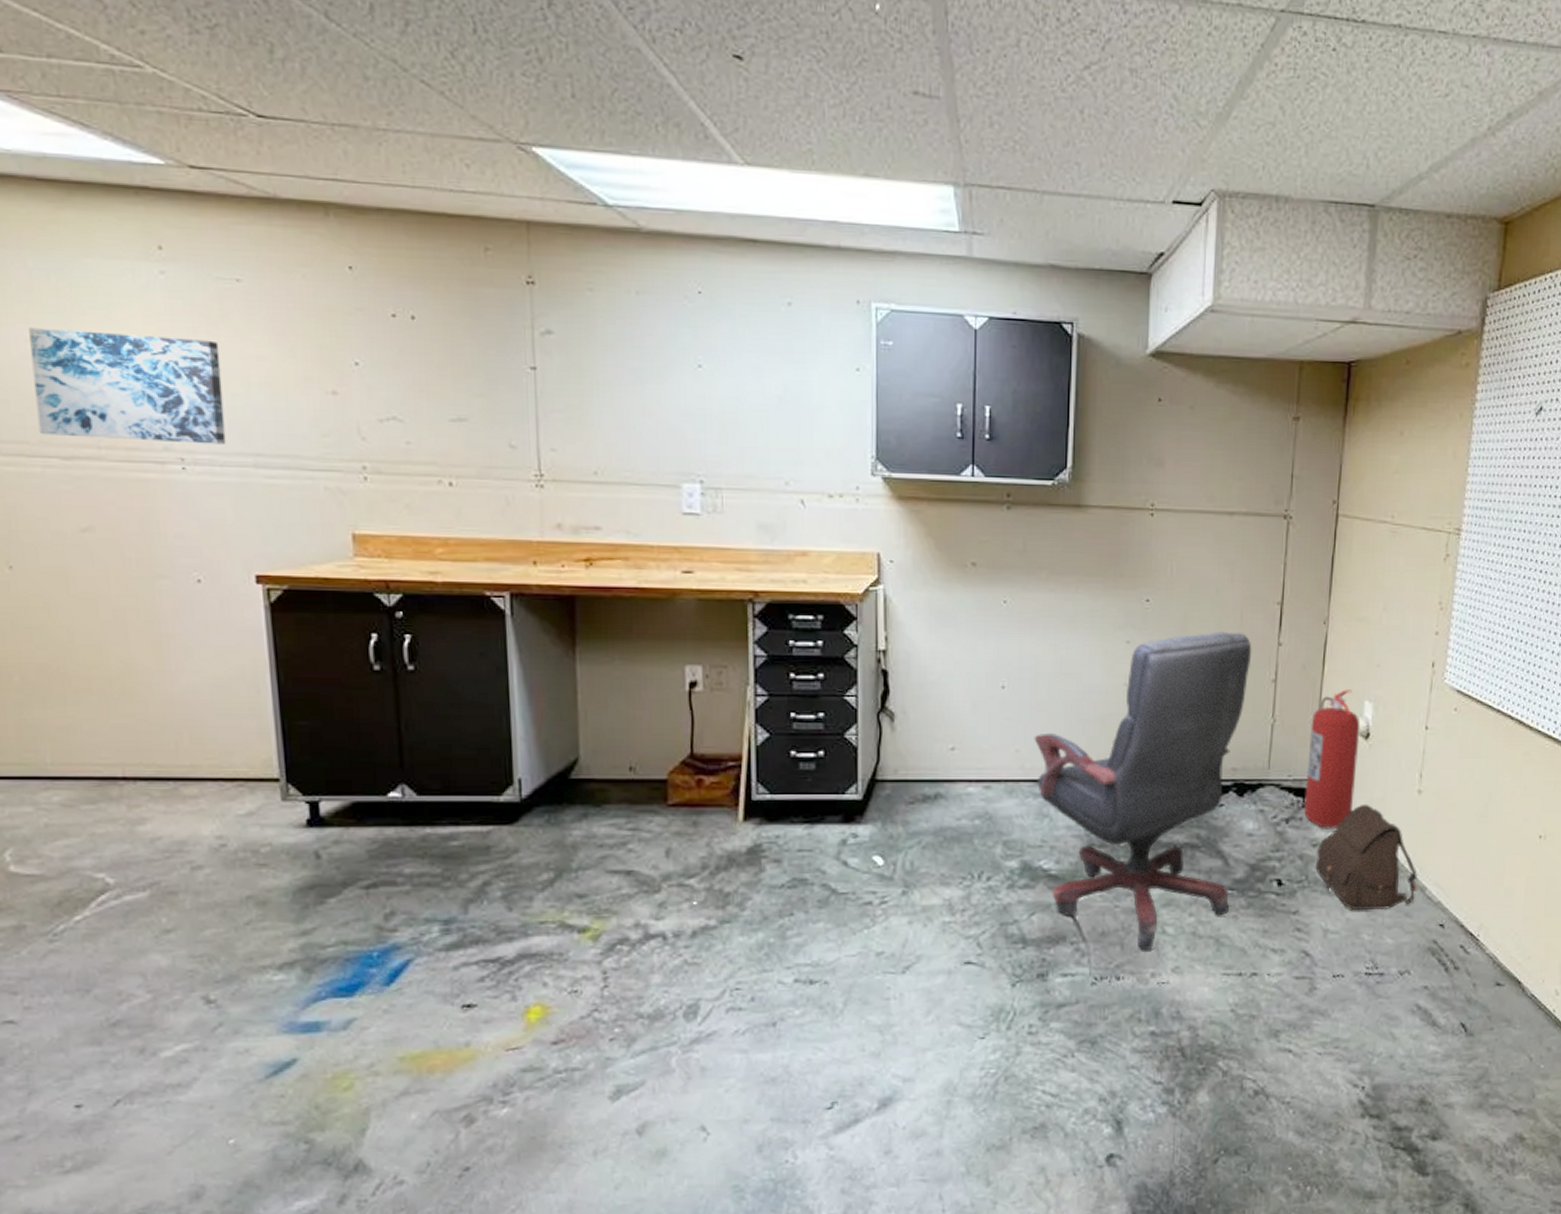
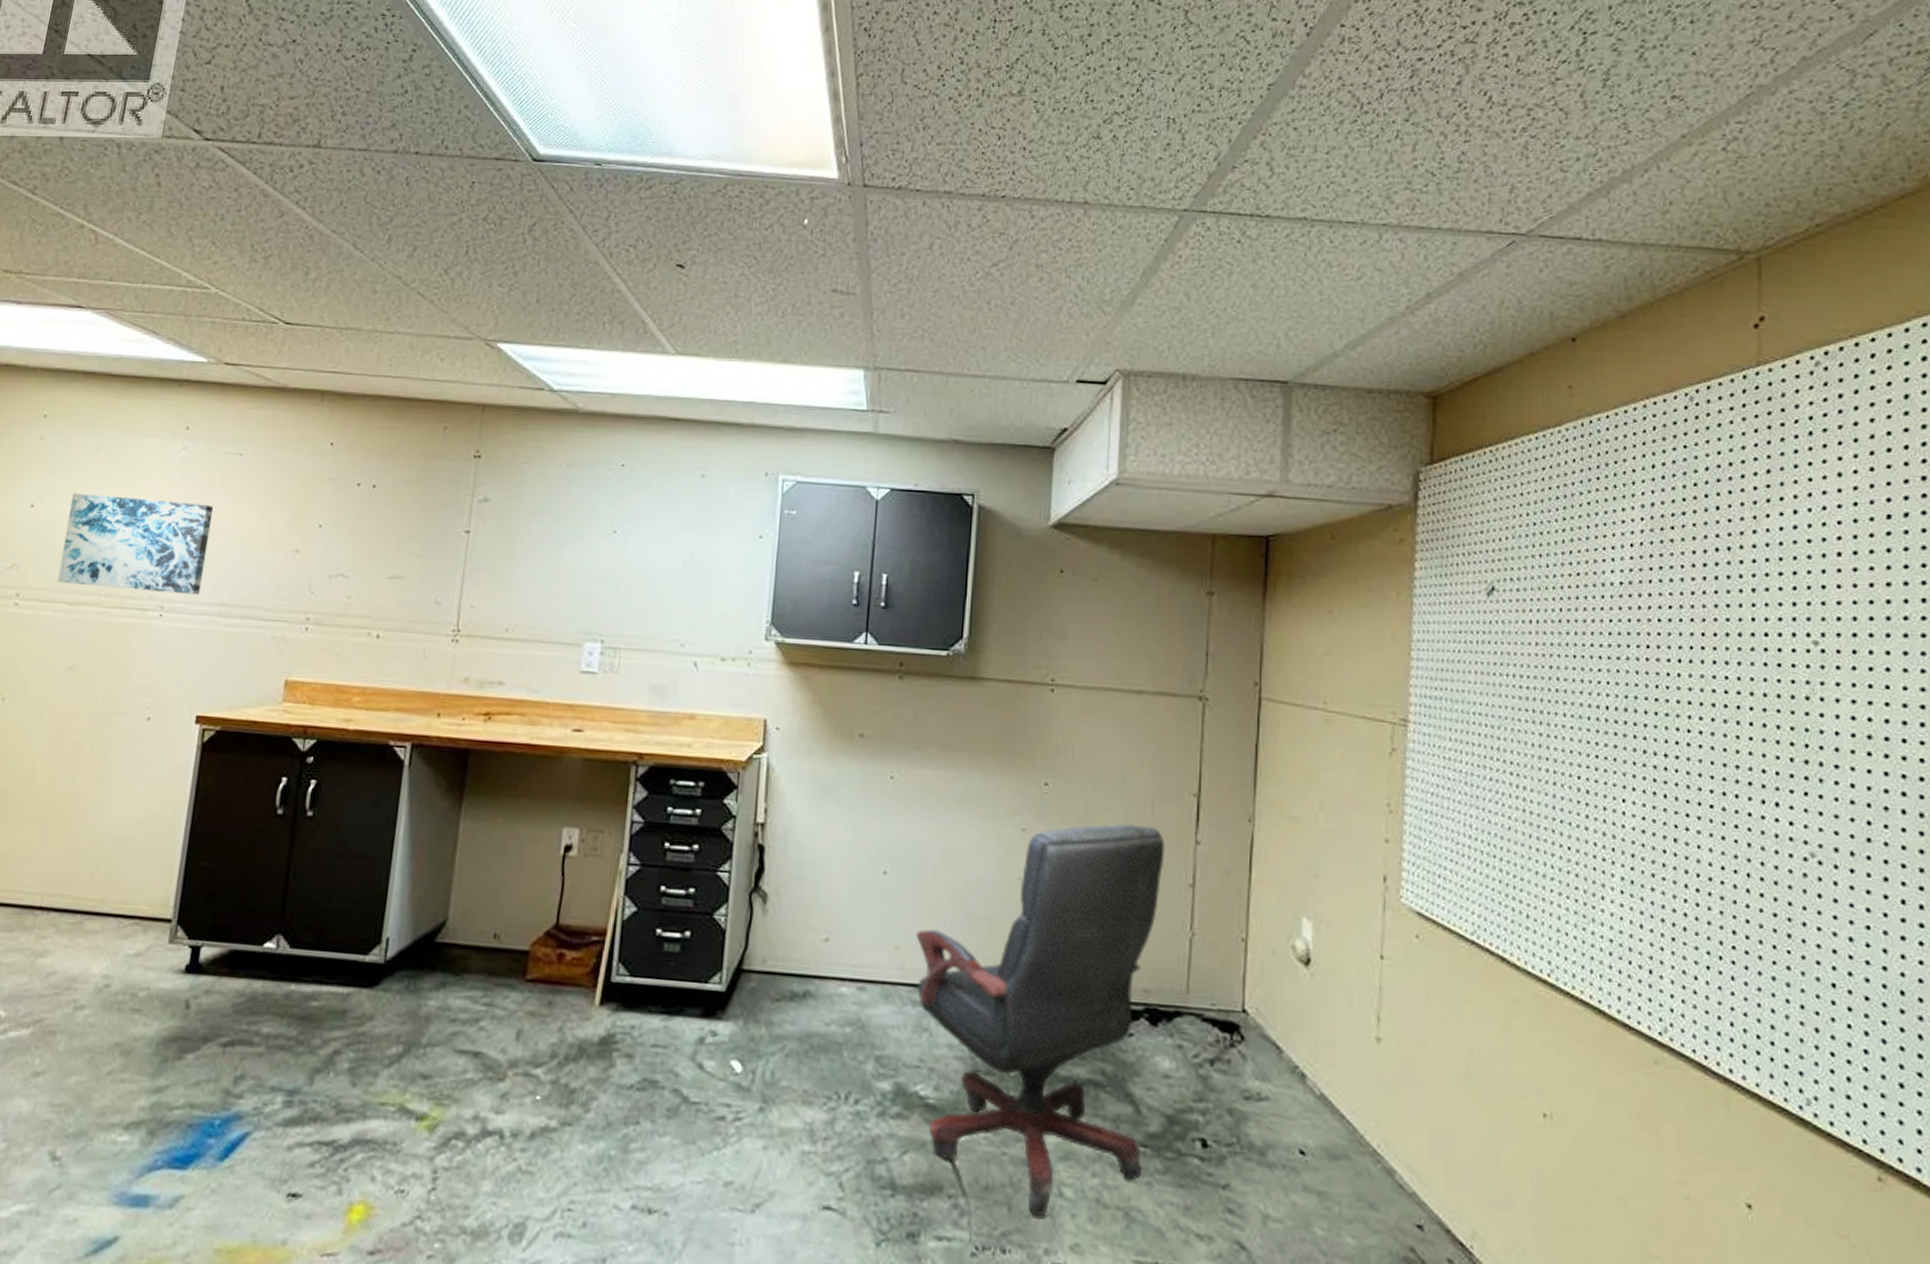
fire extinguisher: present [1303,689,1361,828] -> none [1231,902,1298,1078]
satchel: present [1315,804,1418,909] -> none [1249,1048,1384,1196]

